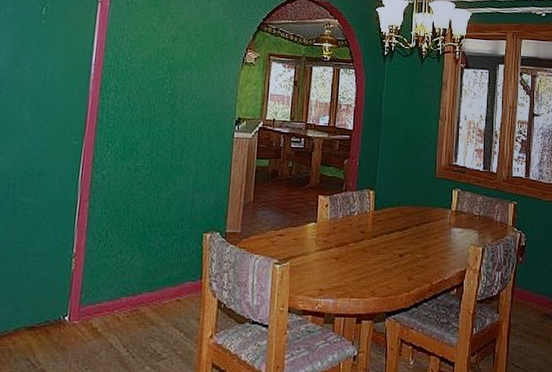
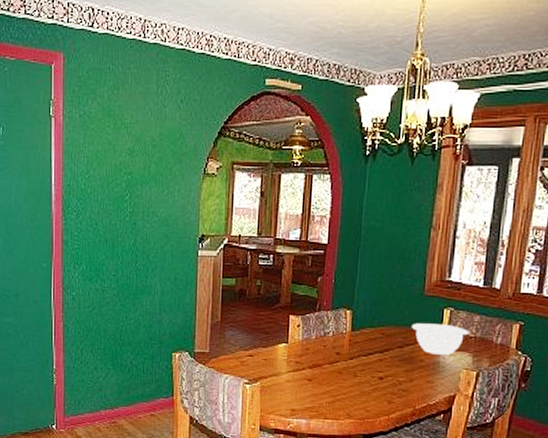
mixing bowl: none [426,203,474,232] -> present [412,323,469,355]

